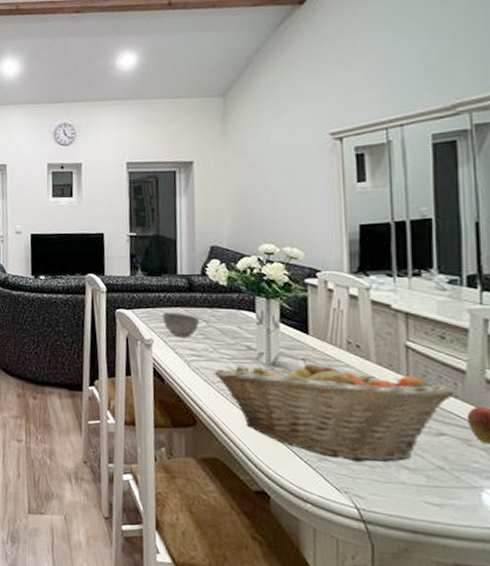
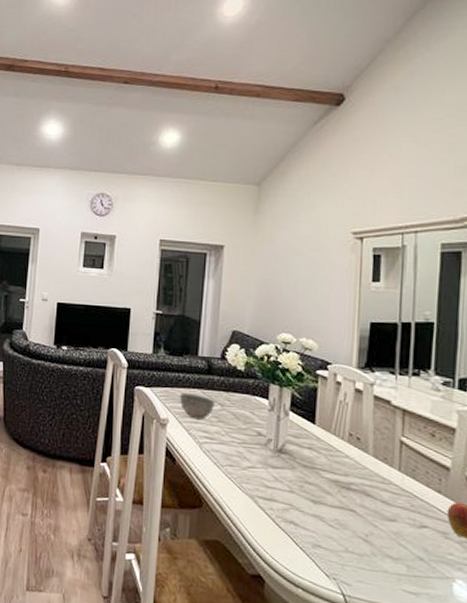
fruit basket: present [214,358,456,463] -> none [223,446,440,551]

